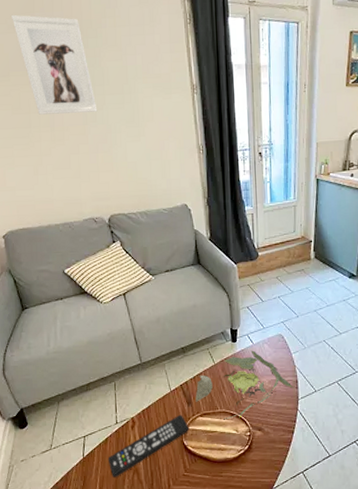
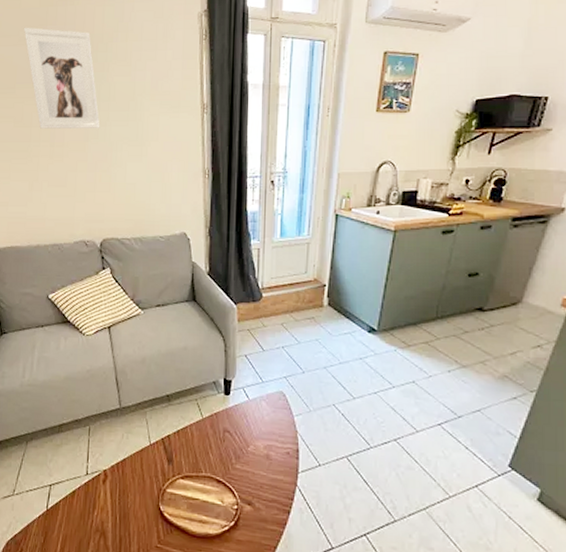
remote control: present [107,414,189,478] -> none [73,473,167,539]
plant: present [195,350,294,419] -> none [177,407,294,486]

